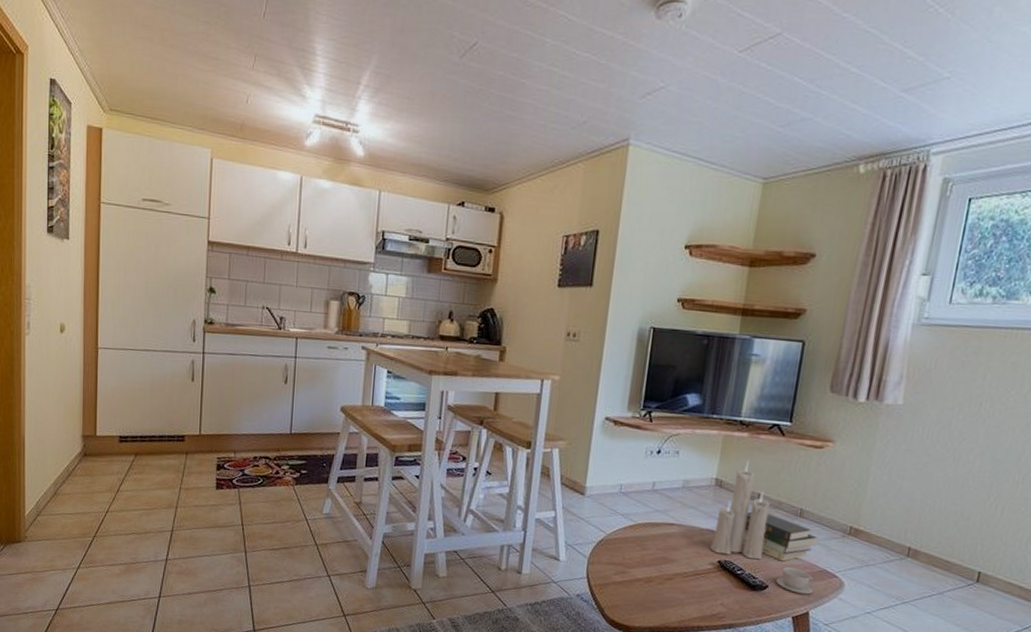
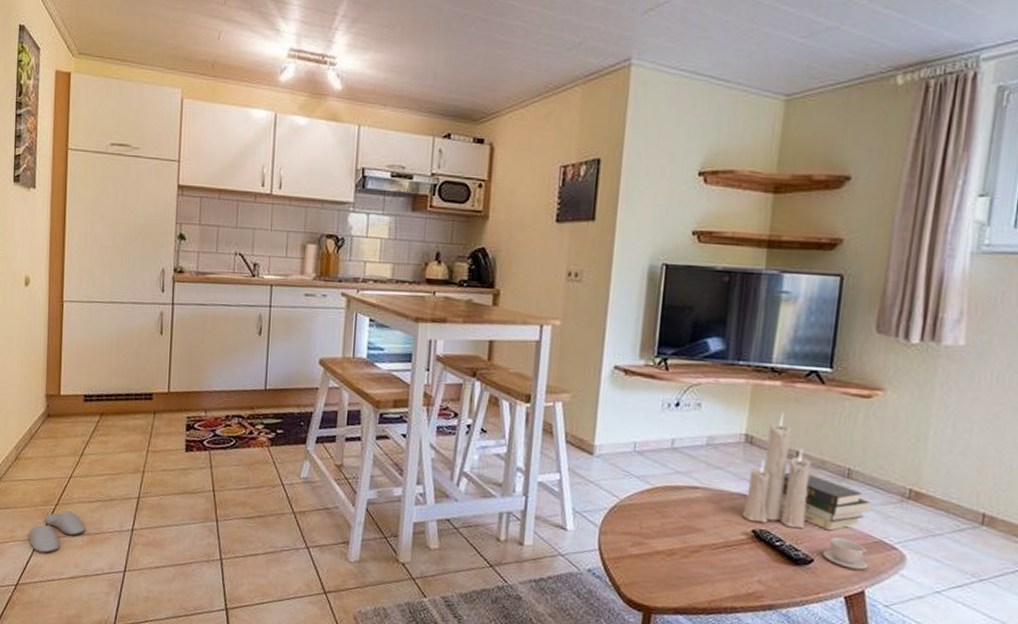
slippers: none [68,542,122,581] -> present [29,510,86,553]

